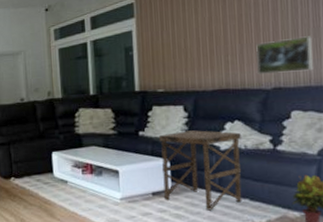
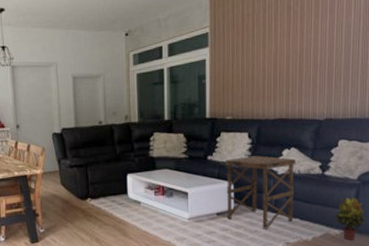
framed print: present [255,36,313,75] -> none [312,72,360,107]

